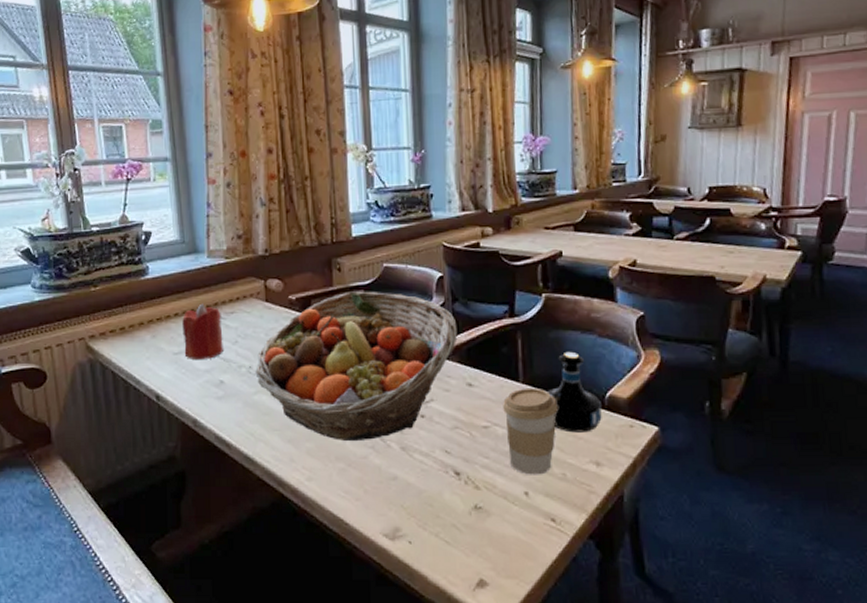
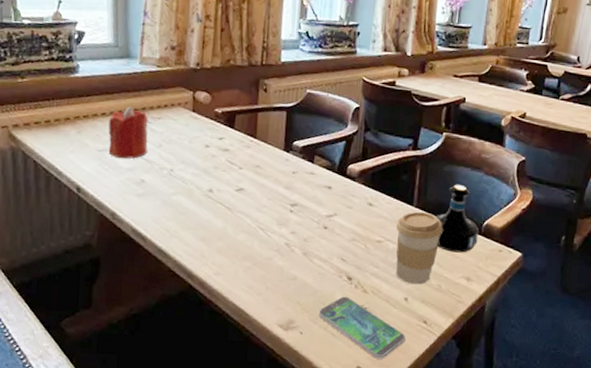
fruit basket: present [255,291,458,442] -> none [176,111,366,245]
smartphone: none [426,495,533,569] -> present [318,296,406,359]

